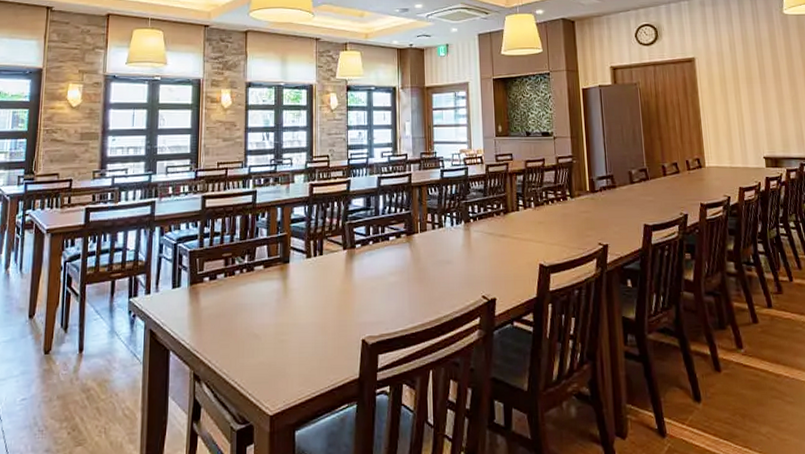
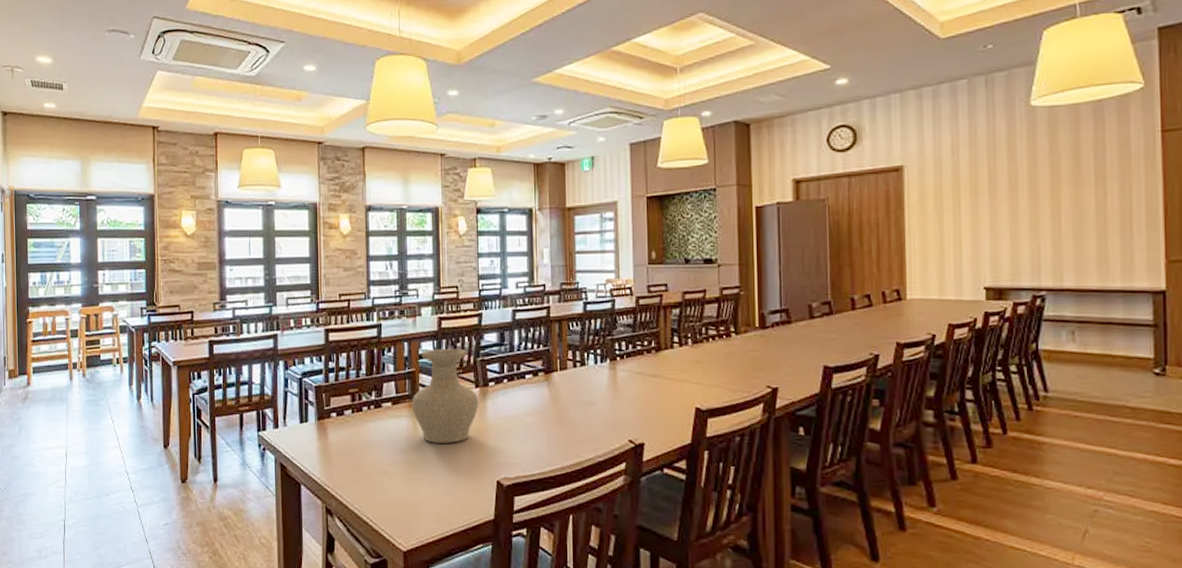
vase: none [282,213,347,304] -> present [411,348,479,443]

